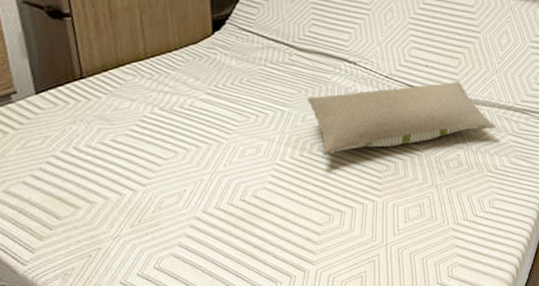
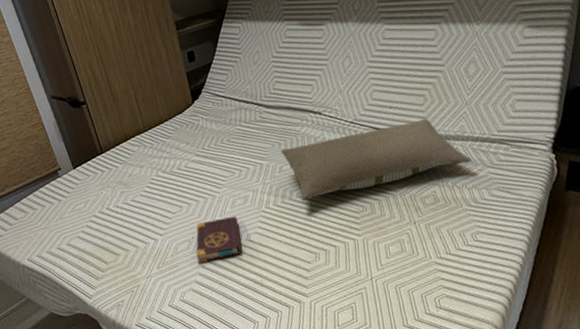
book: none [186,167,246,222] -> present [196,216,242,263]

